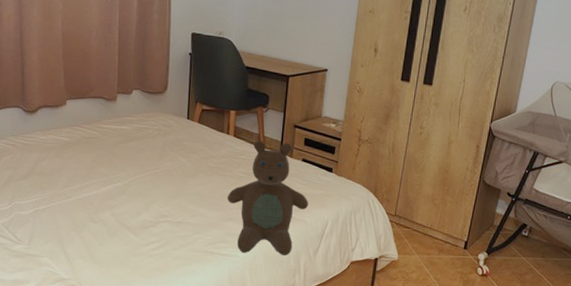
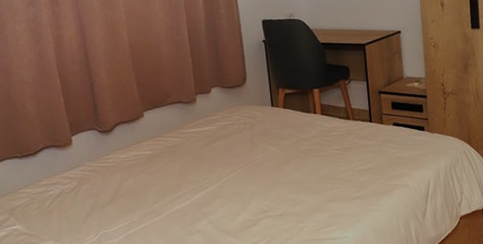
teddy bear: present [227,141,309,256] -> none [325,110,408,232]

